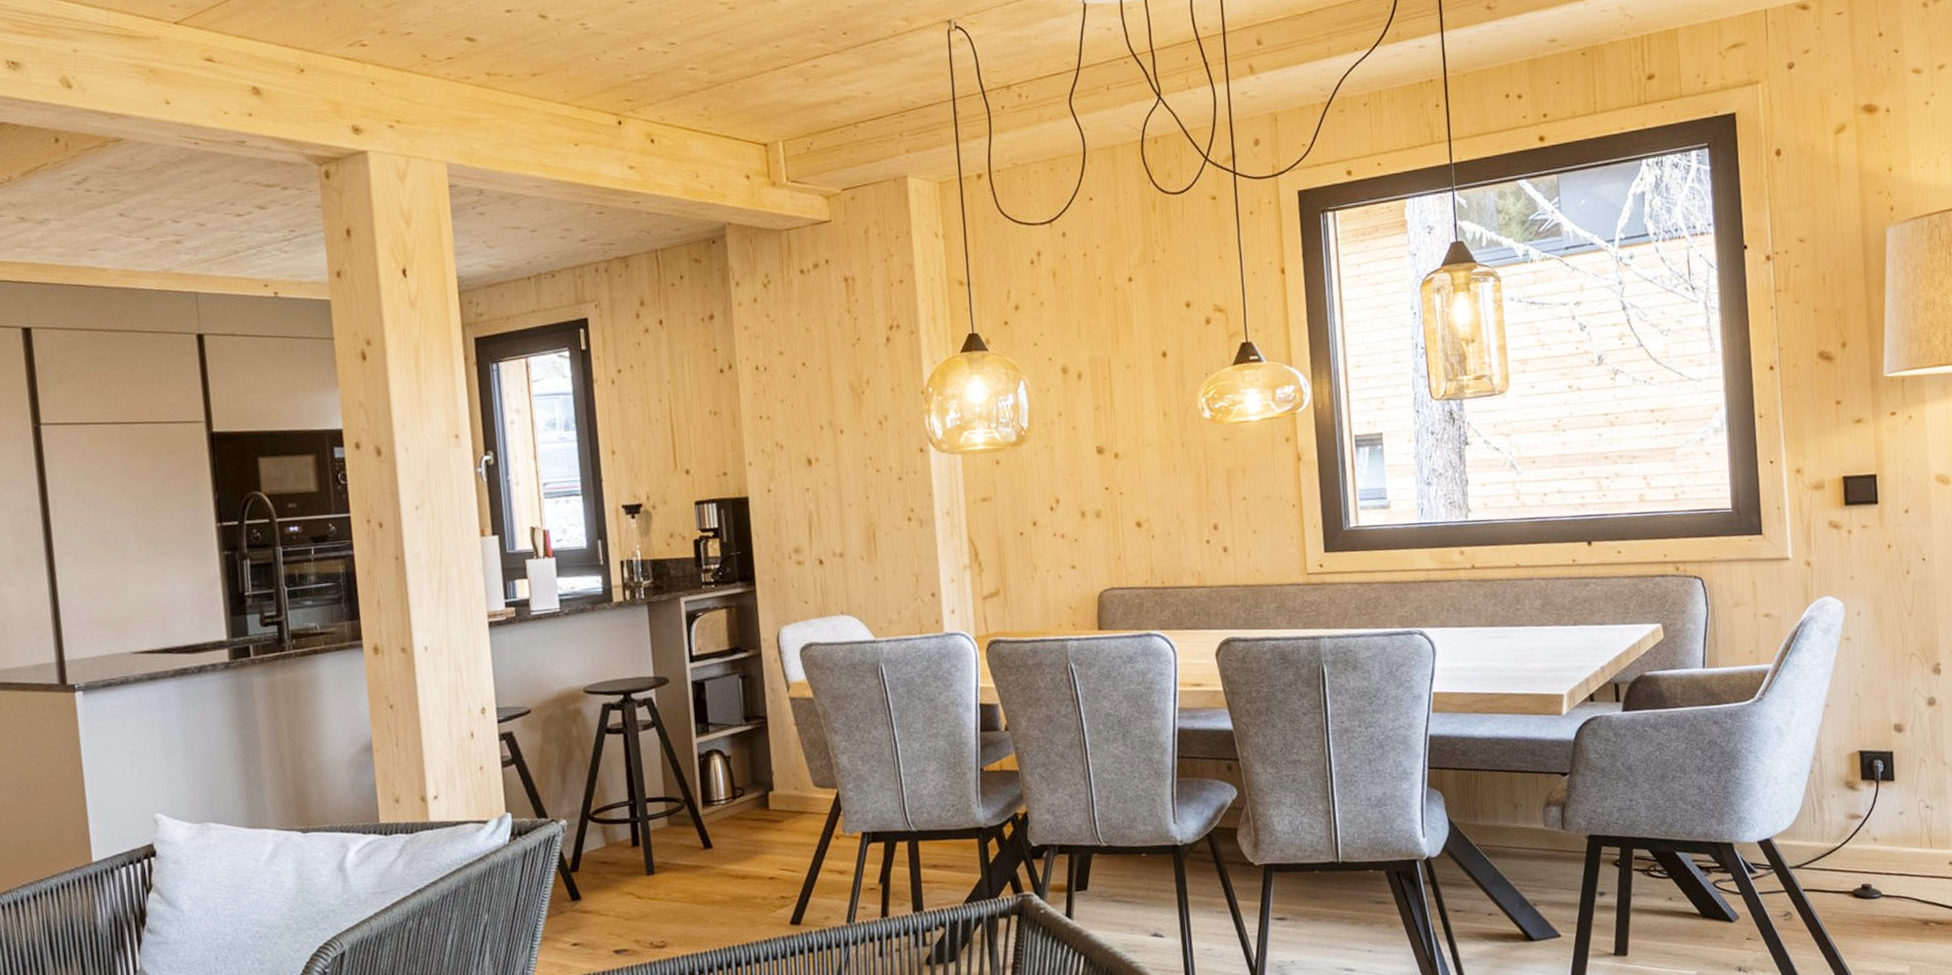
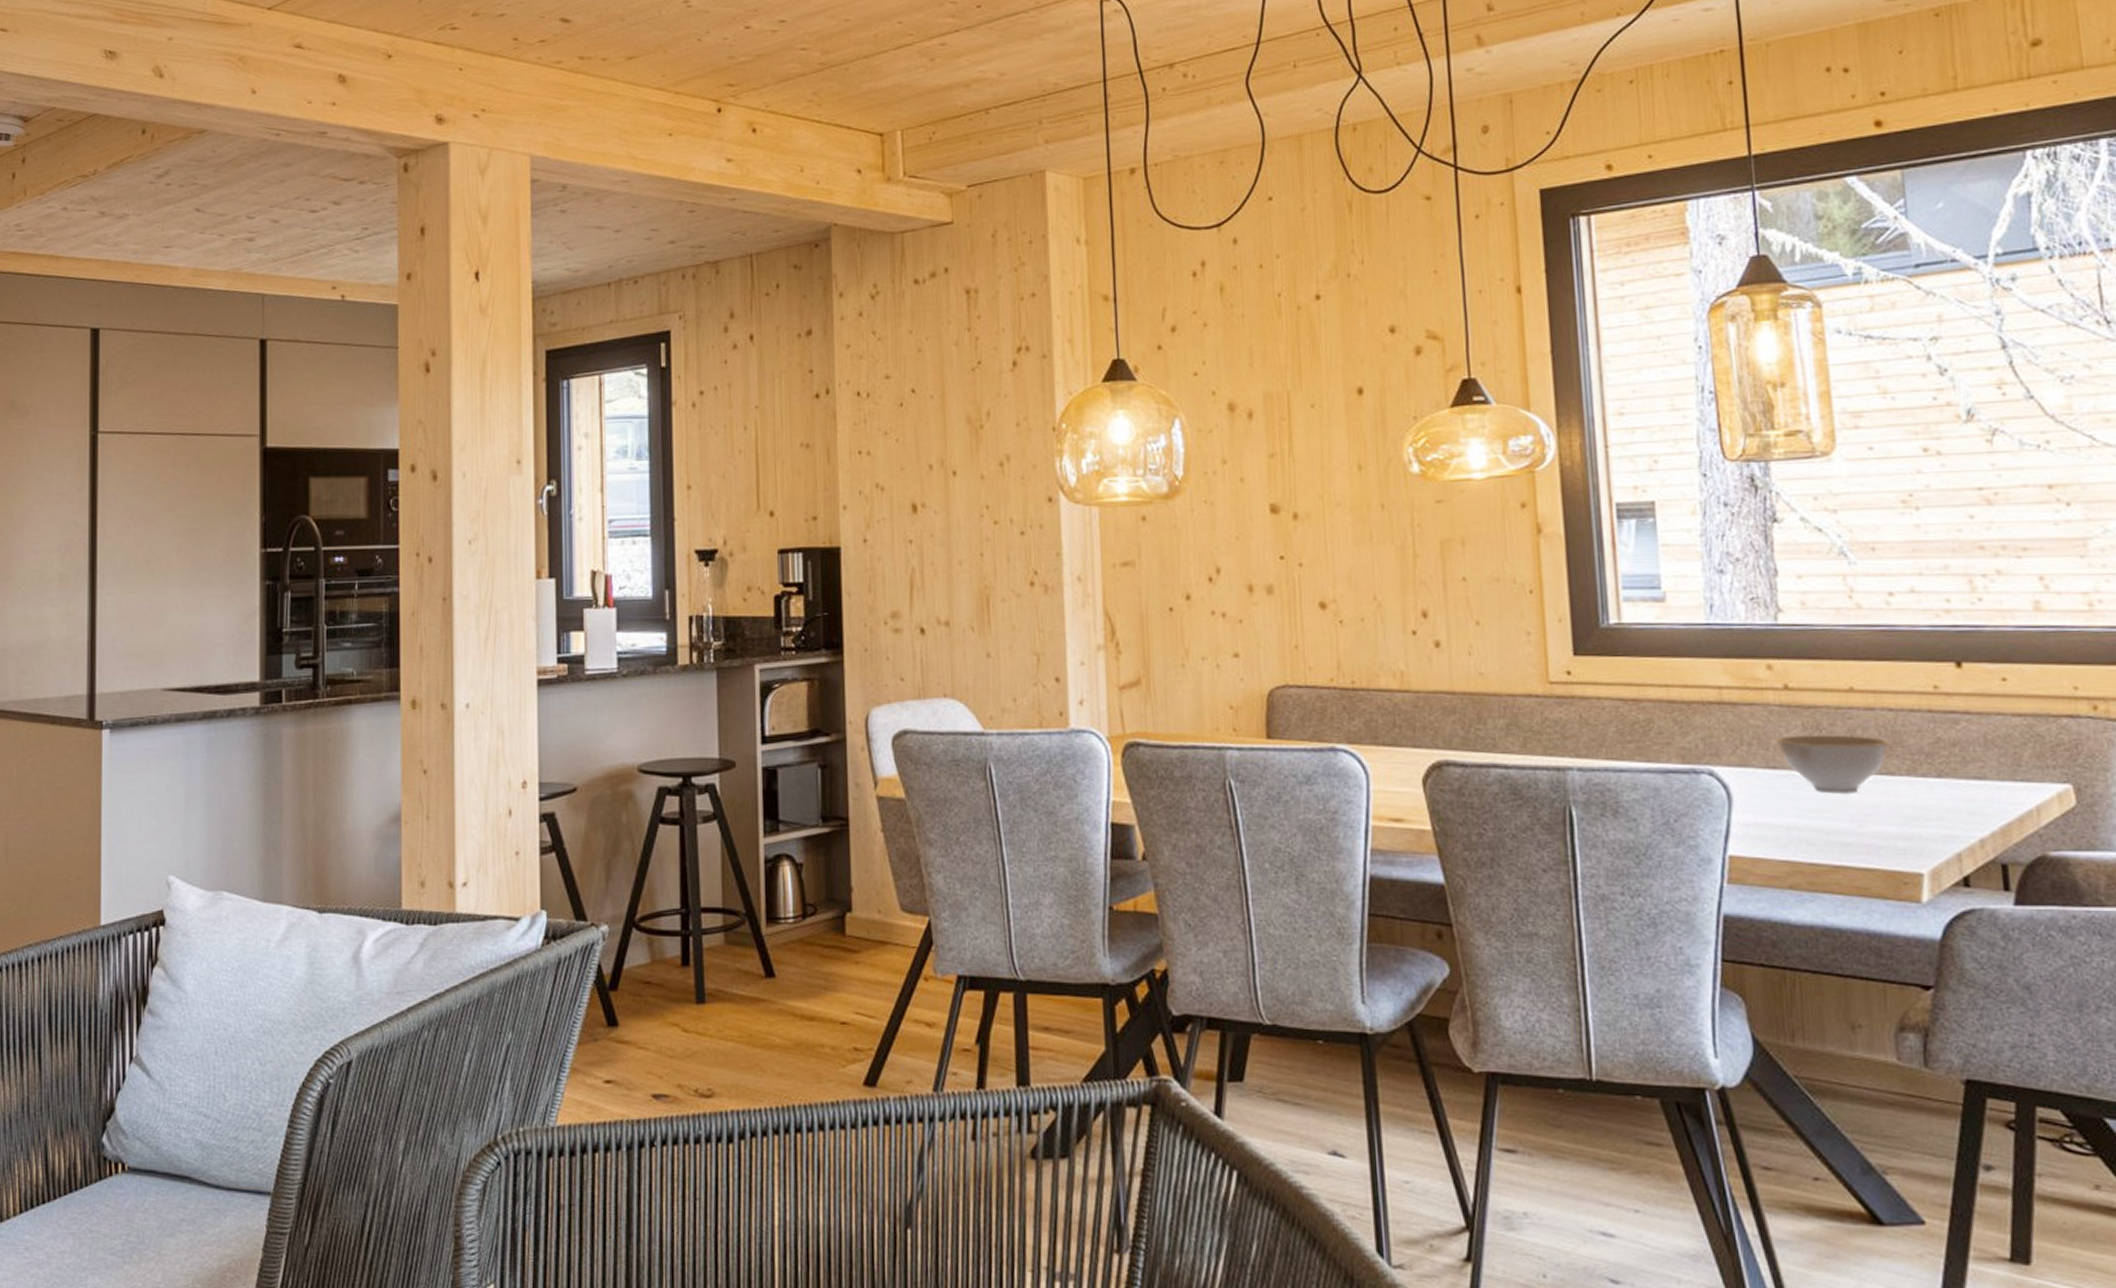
bowl: none [1466,599,1543,643] -> present [1775,734,1890,794]

